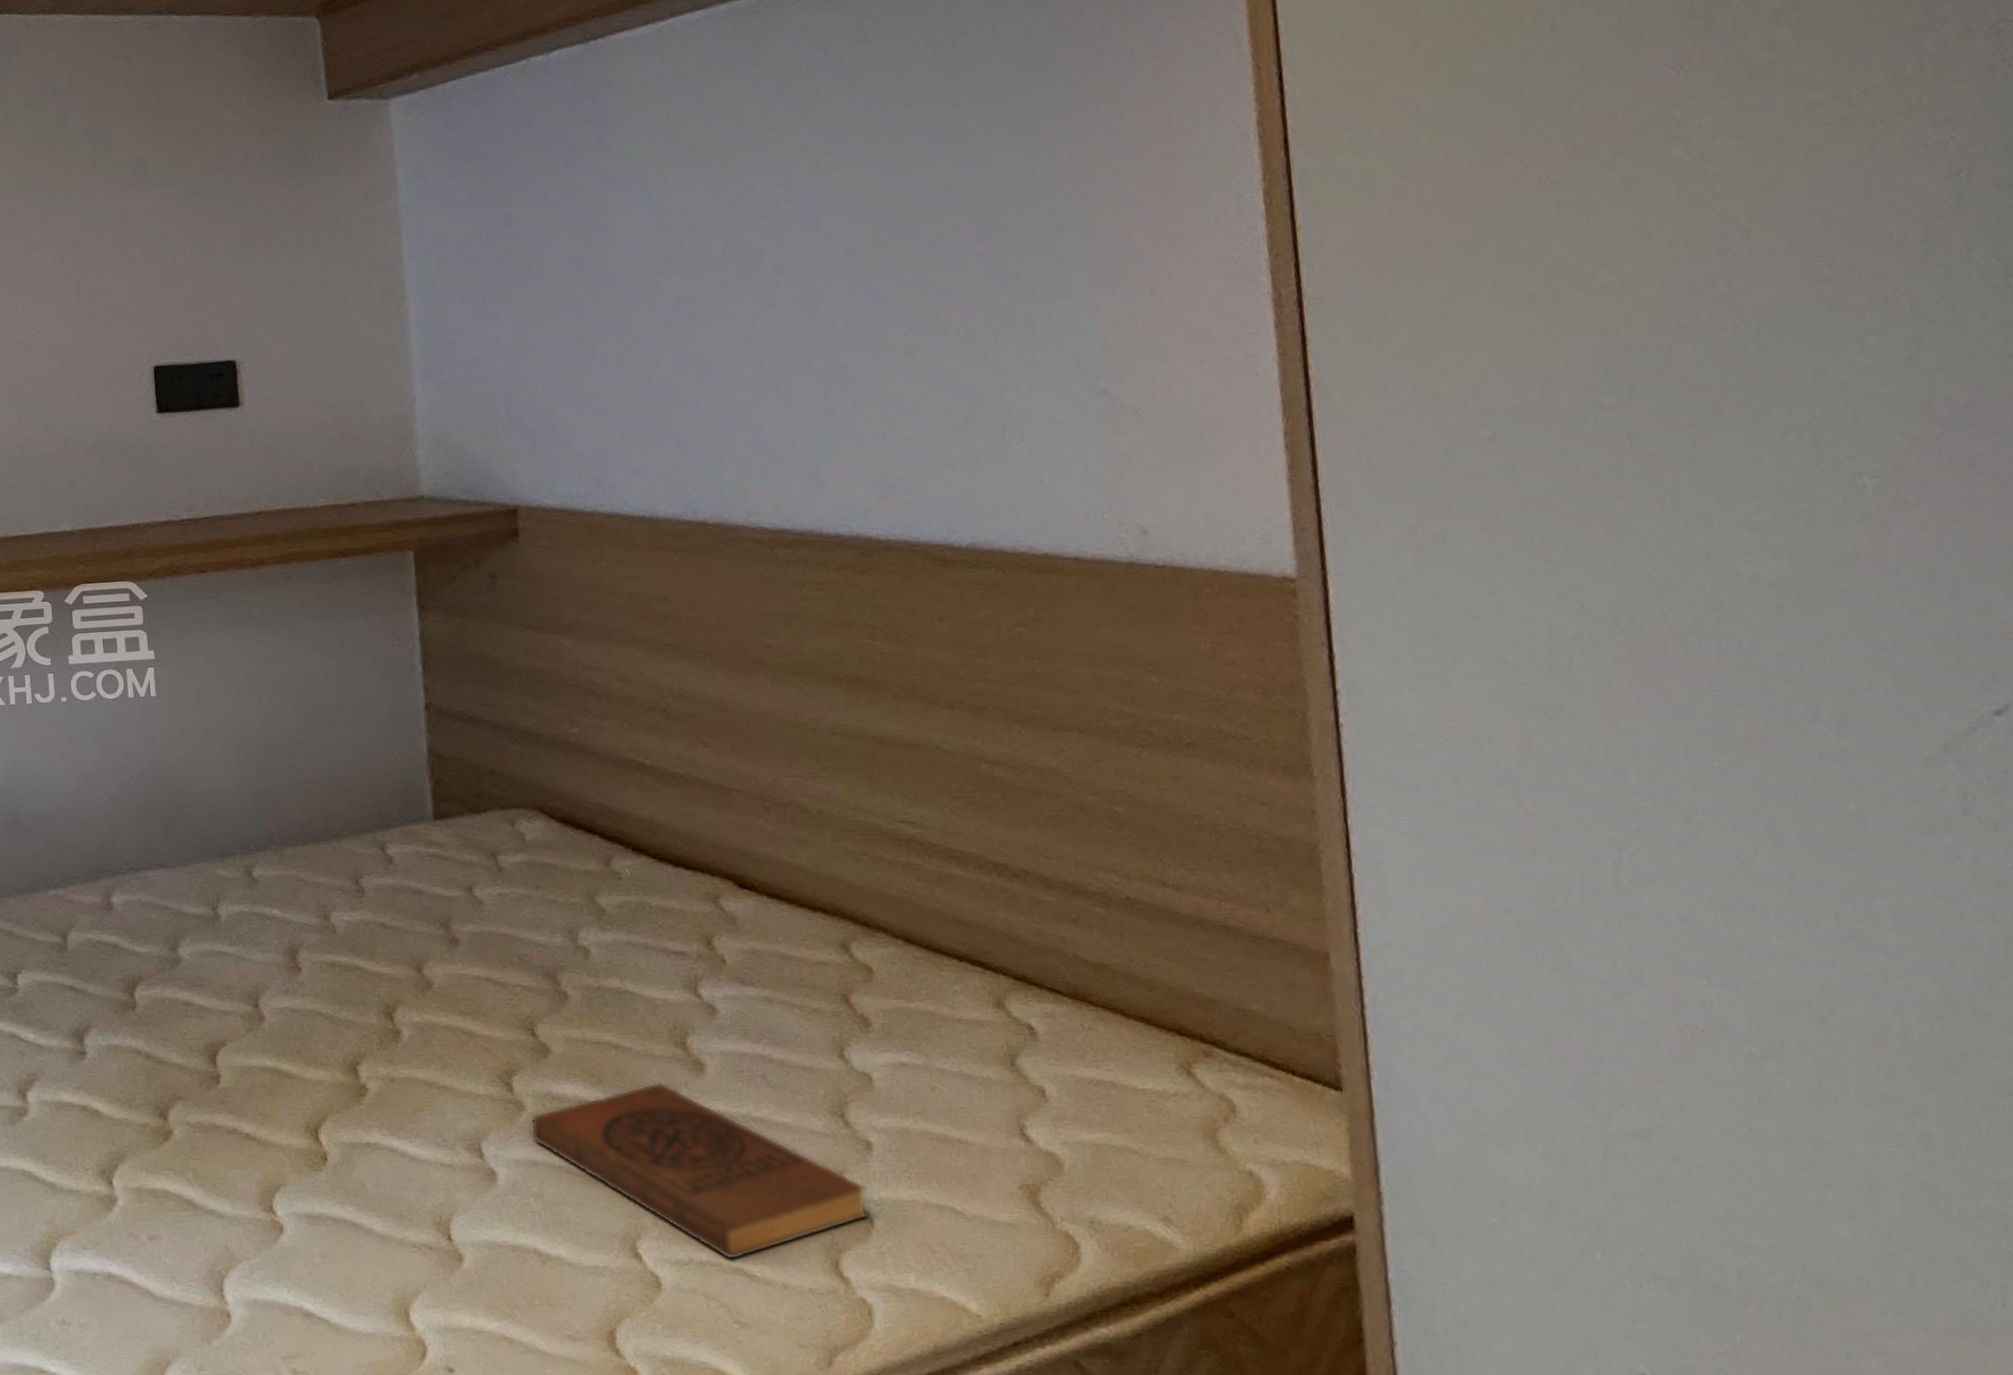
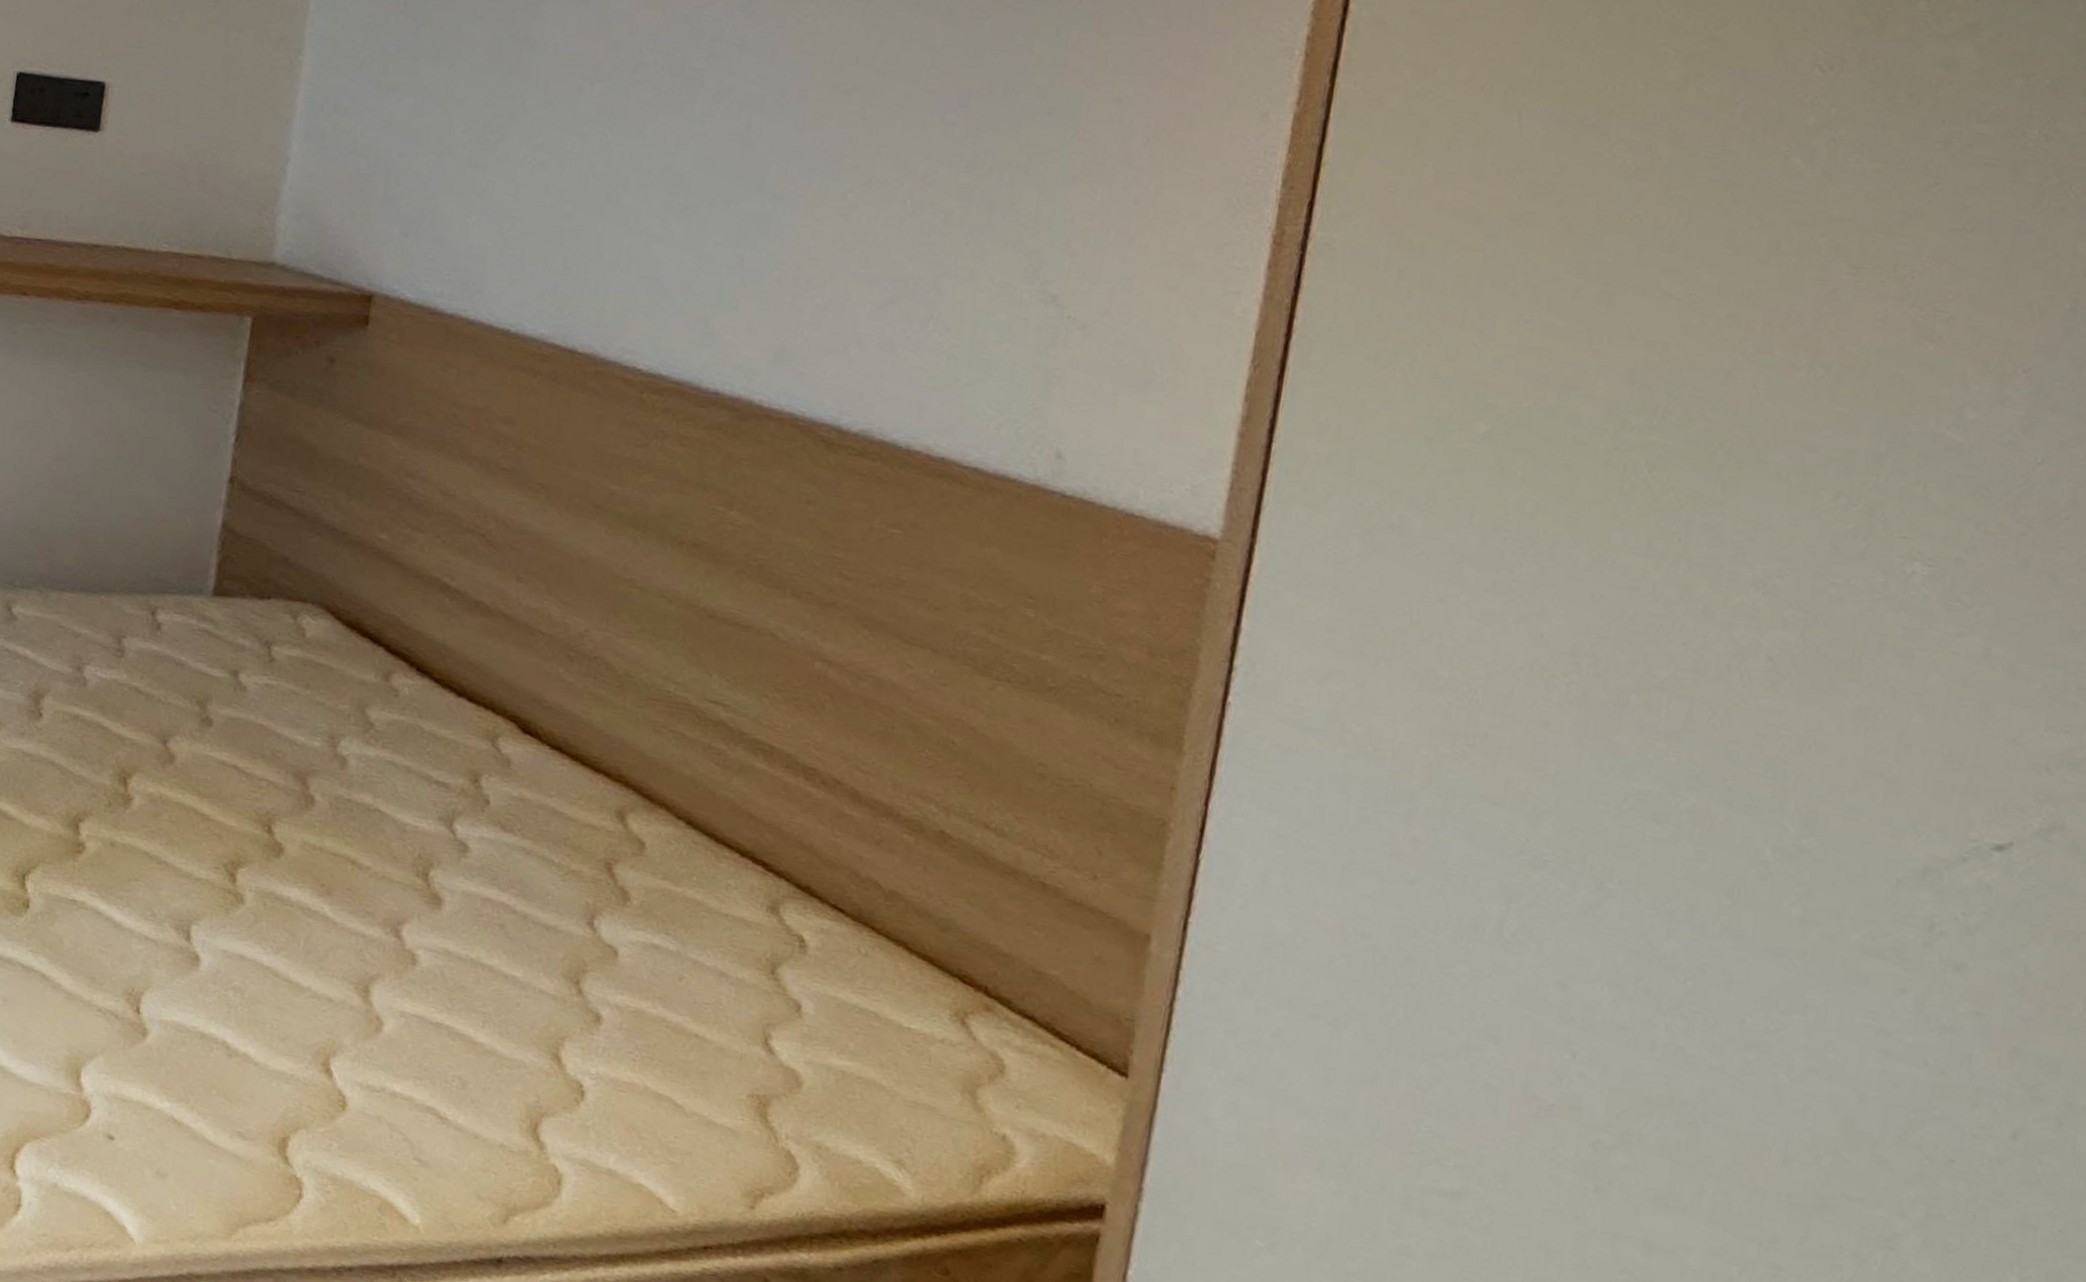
book: present [530,1081,869,1260] -> none [244,906,586,1099]

